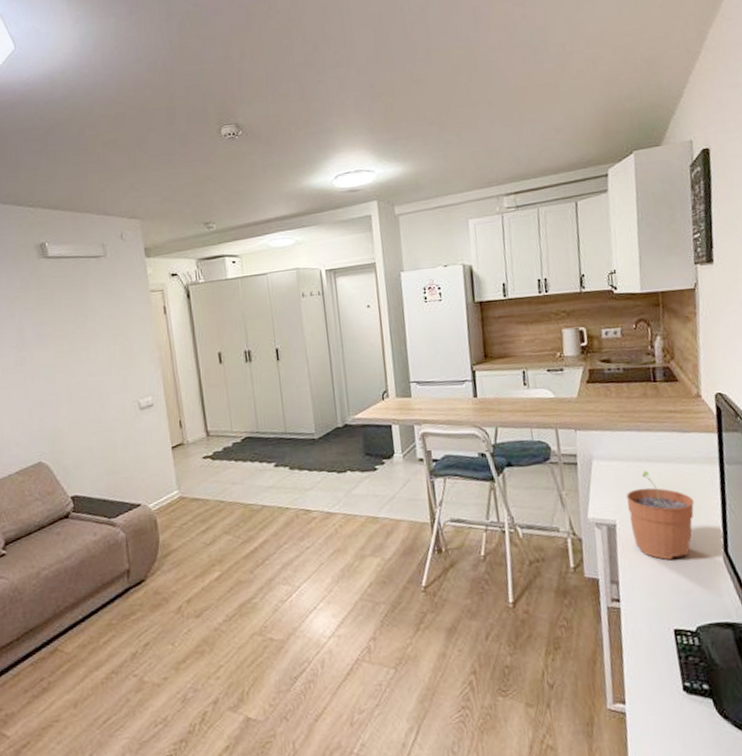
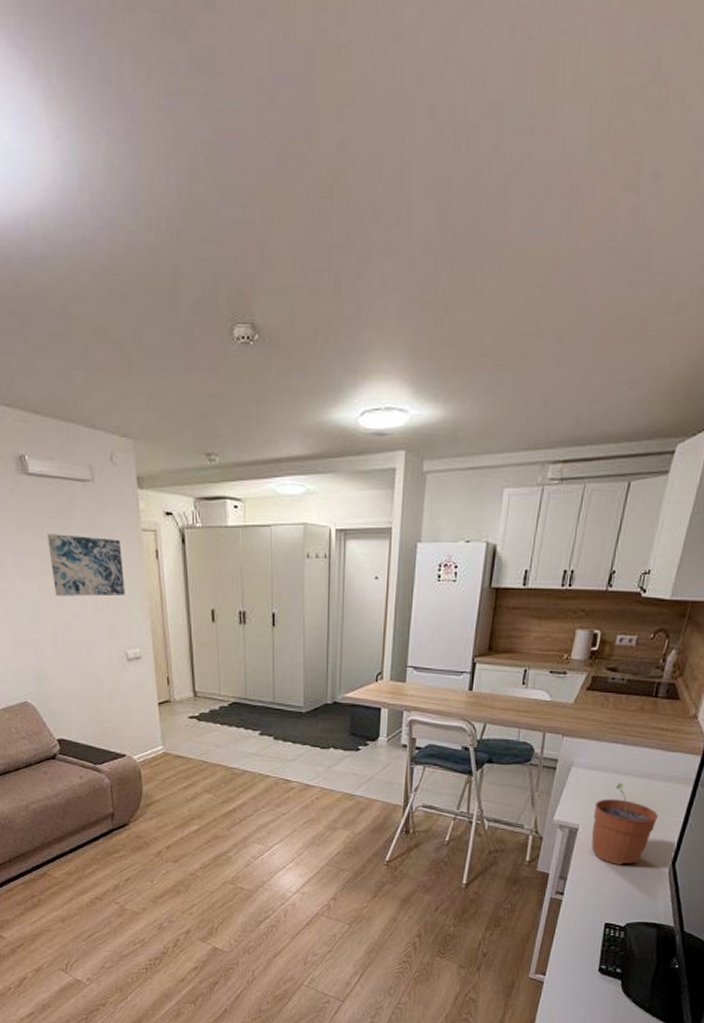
wall art: none [63,301,136,358] -> present [46,534,125,597]

